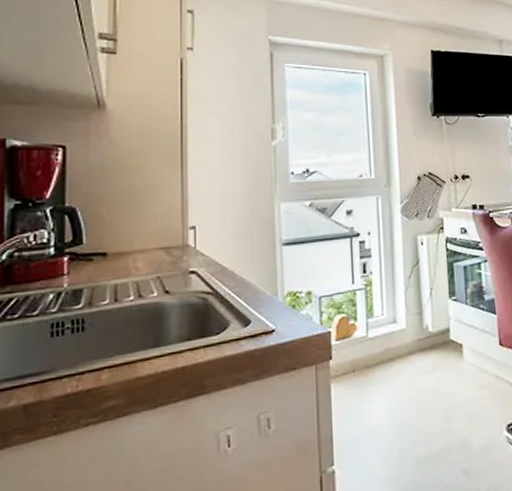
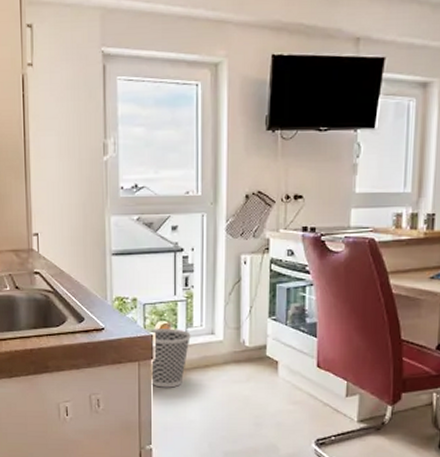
wastebasket: none [327,321,372,393] -> present [150,329,191,388]

